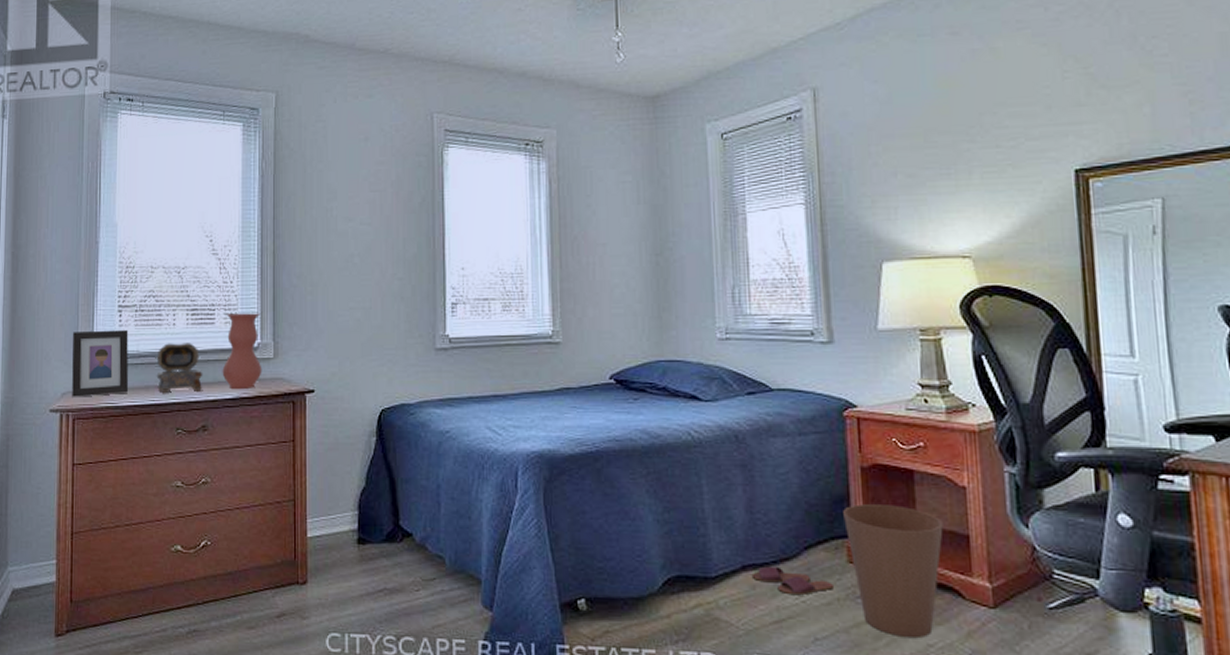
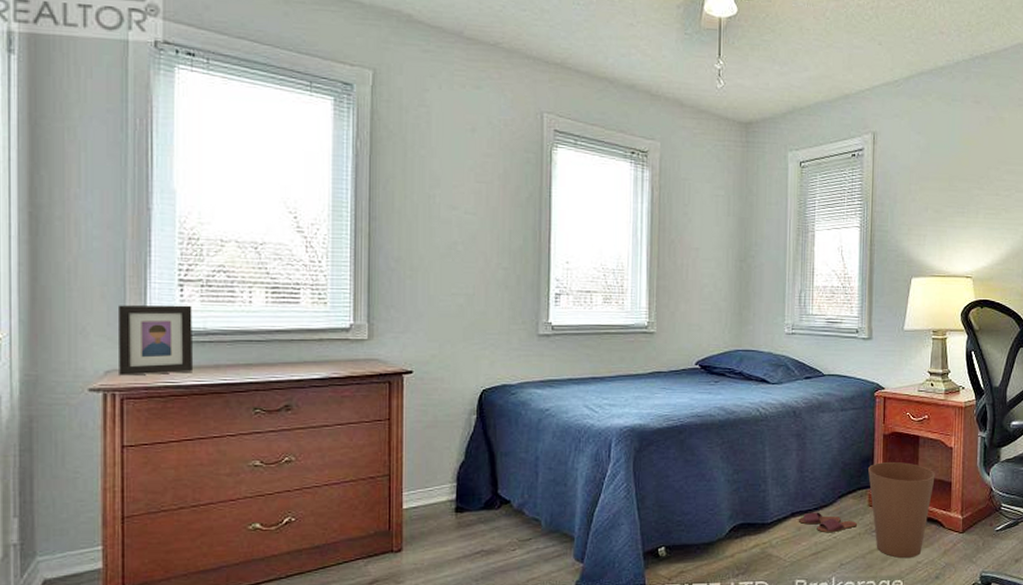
jewelry box: present [156,343,203,394] -> none [228,321,286,374]
vase: present [222,313,262,388] -> none [308,293,355,369]

